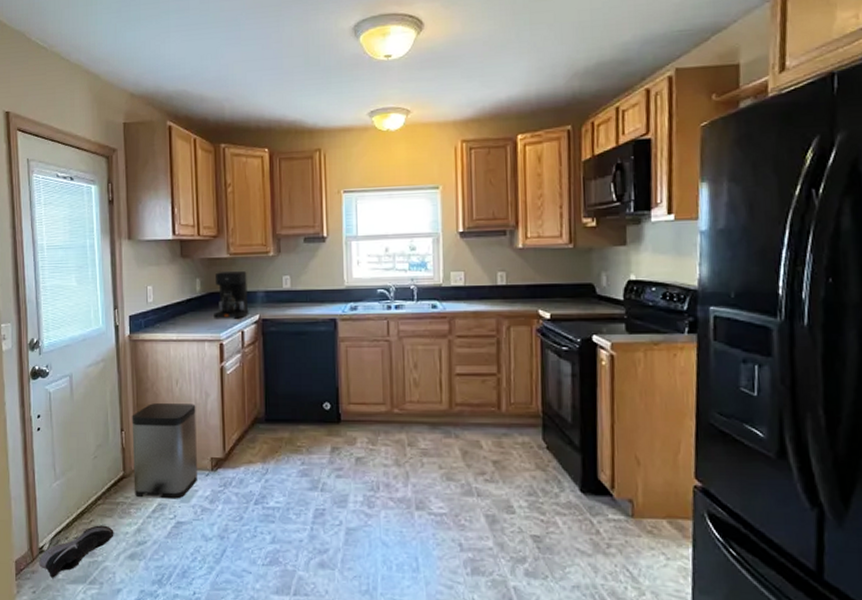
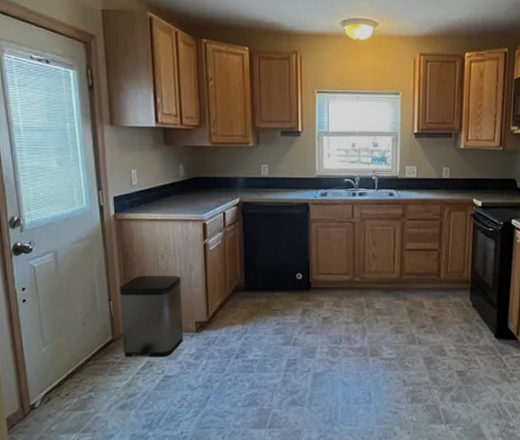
shoe: present [39,525,114,578] -> none [31,382,105,430]
coffee maker: present [214,271,249,319] -> none [197,159,230,202]

